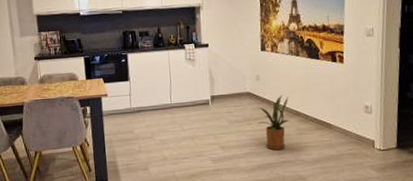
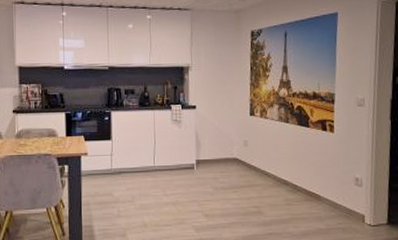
house plant: present [257,95,290,151] -> none [244,162,278,221]

